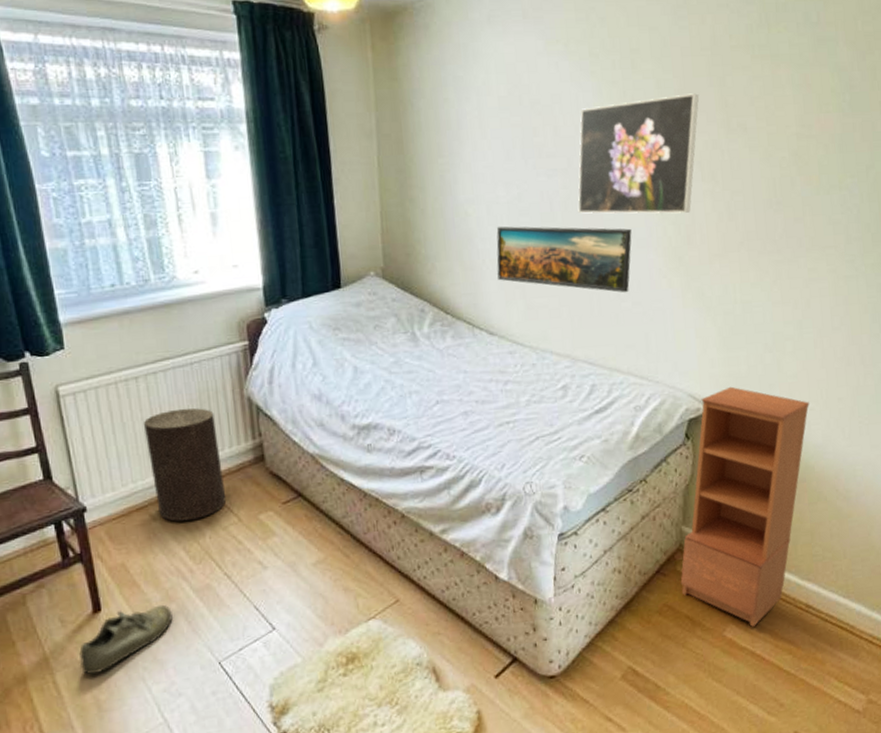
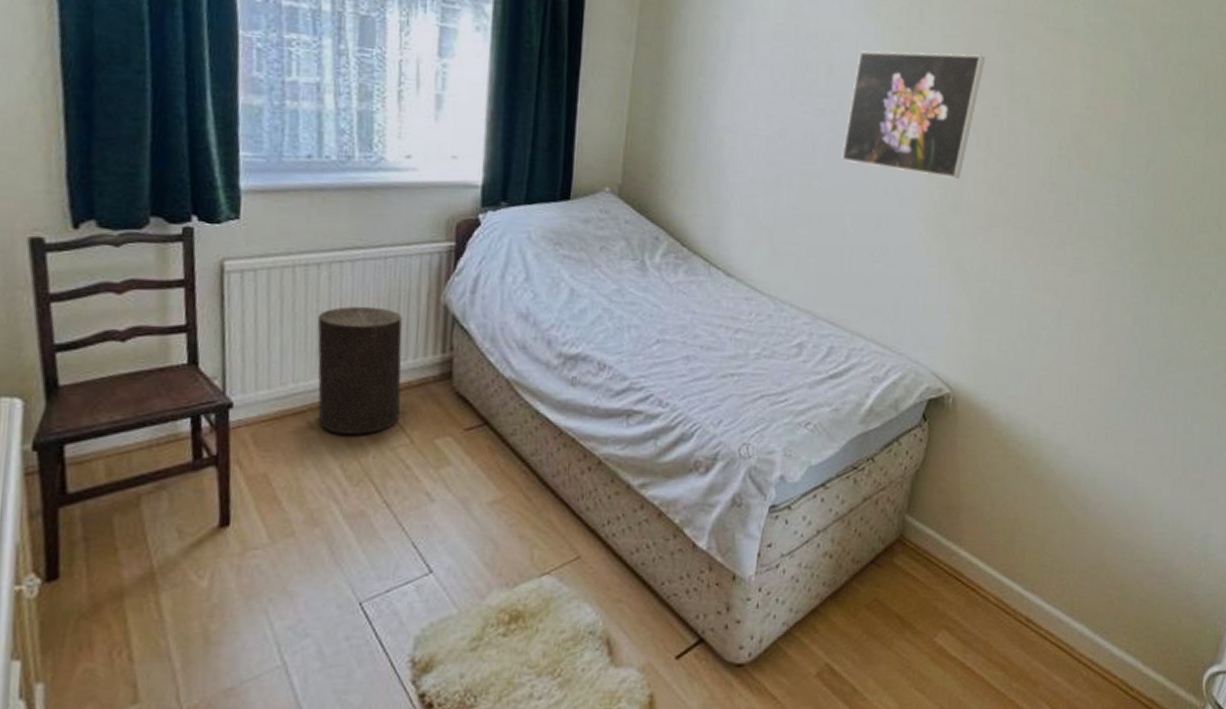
shoe: present [79,604,173,675] -> none [191,527,314,599]
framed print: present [496,226,632,293] -> none [745,160,896,254]
bookcase: present [680,386,809,627] -> none [895,370,1058,635]

